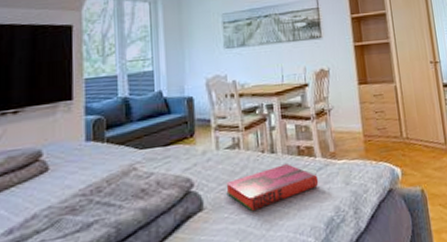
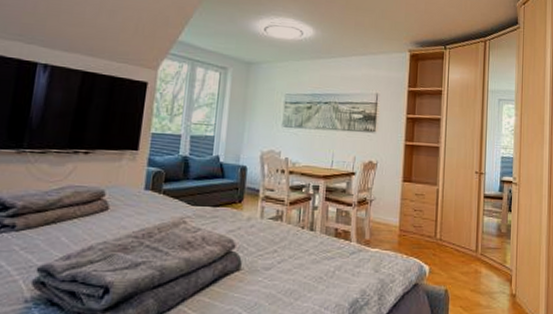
hardback book: present [226,164,319,211] -> none [263,243,350,279]

